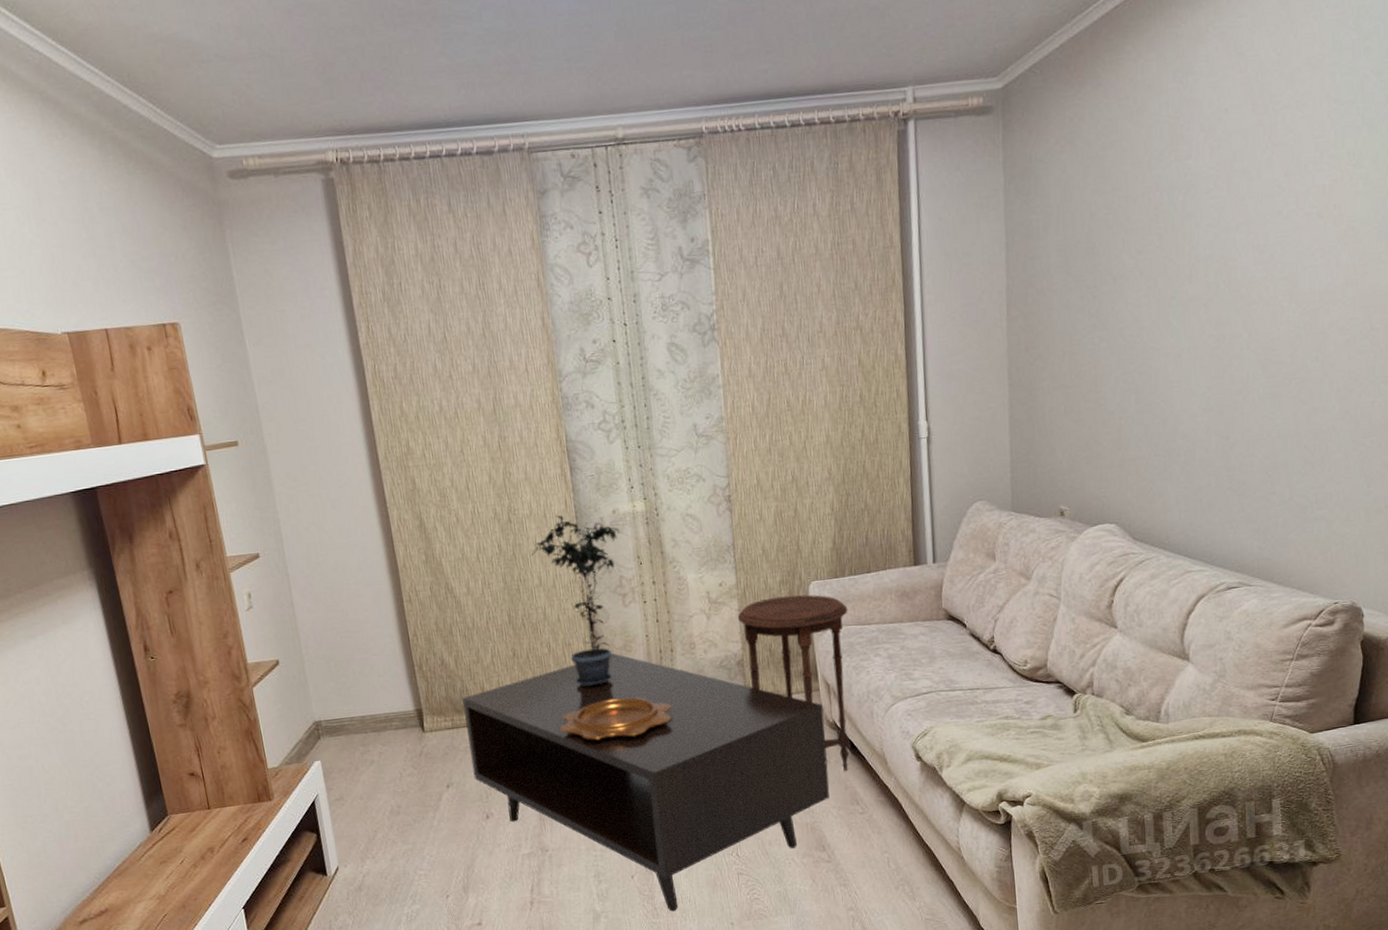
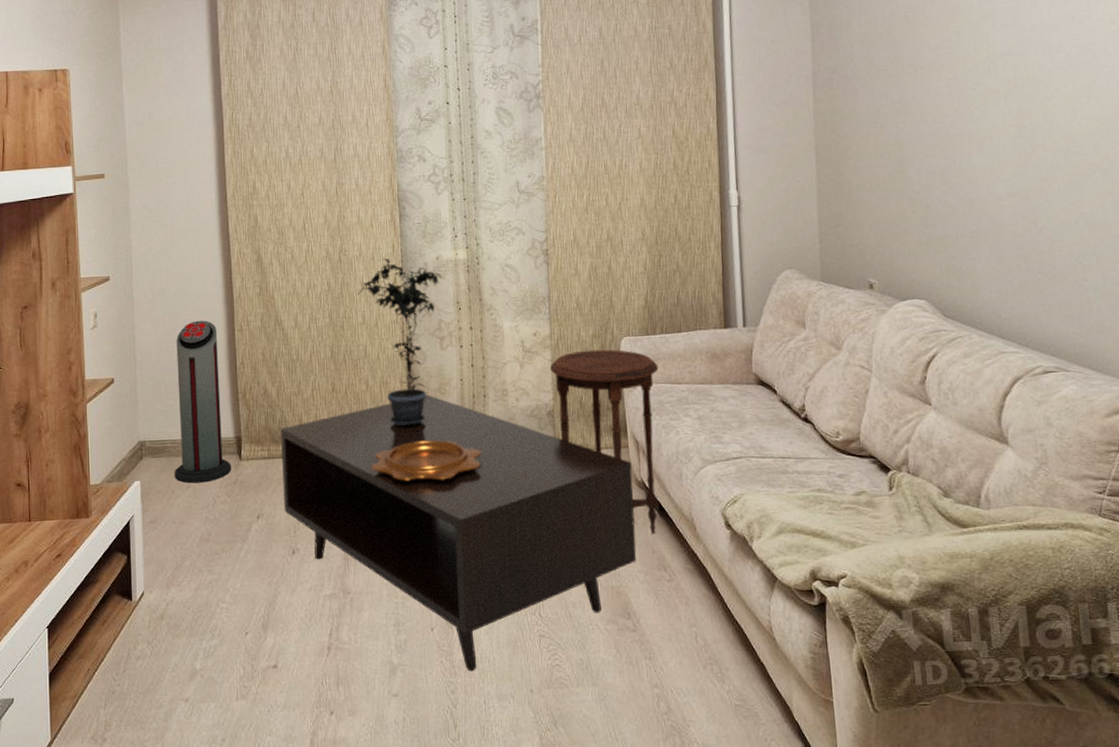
air purifier: none [341,593,415,759] -> present [174,320,232,484]

